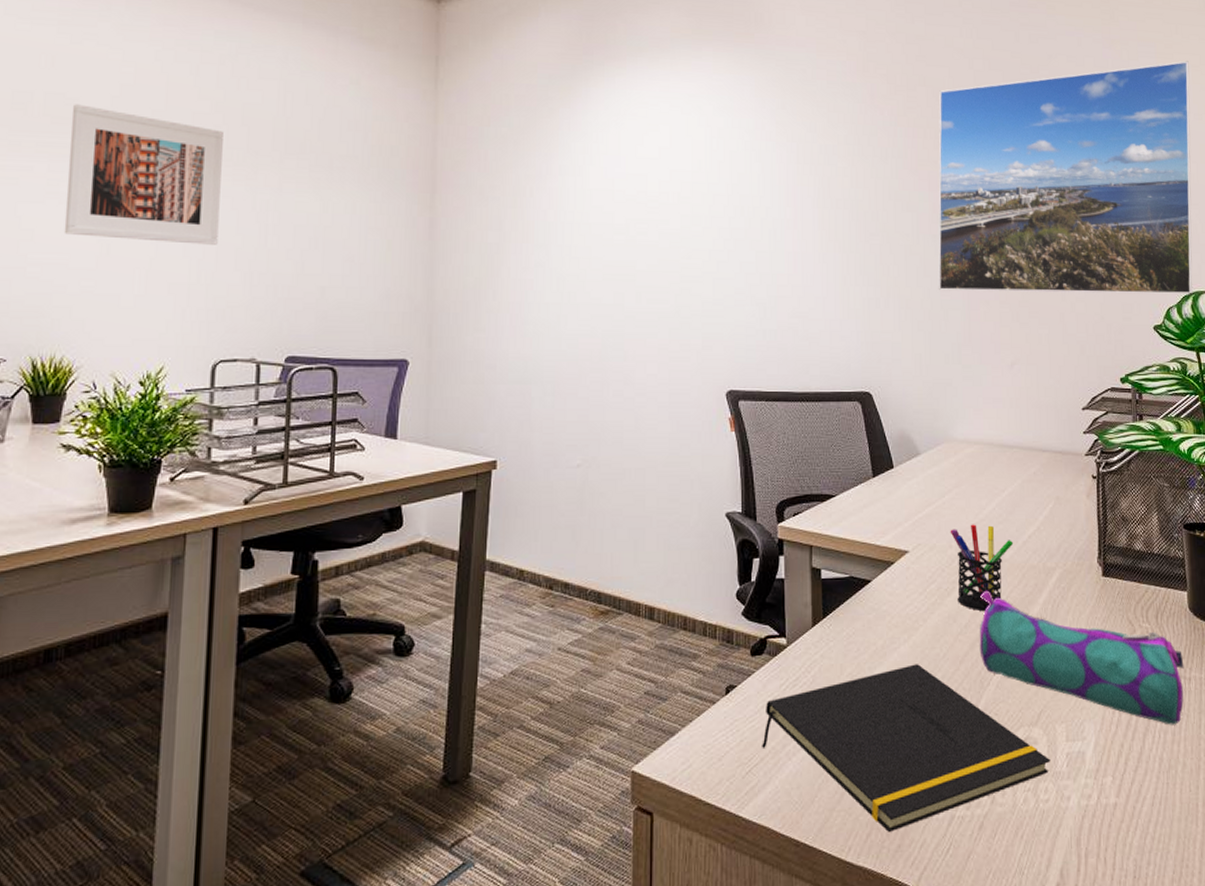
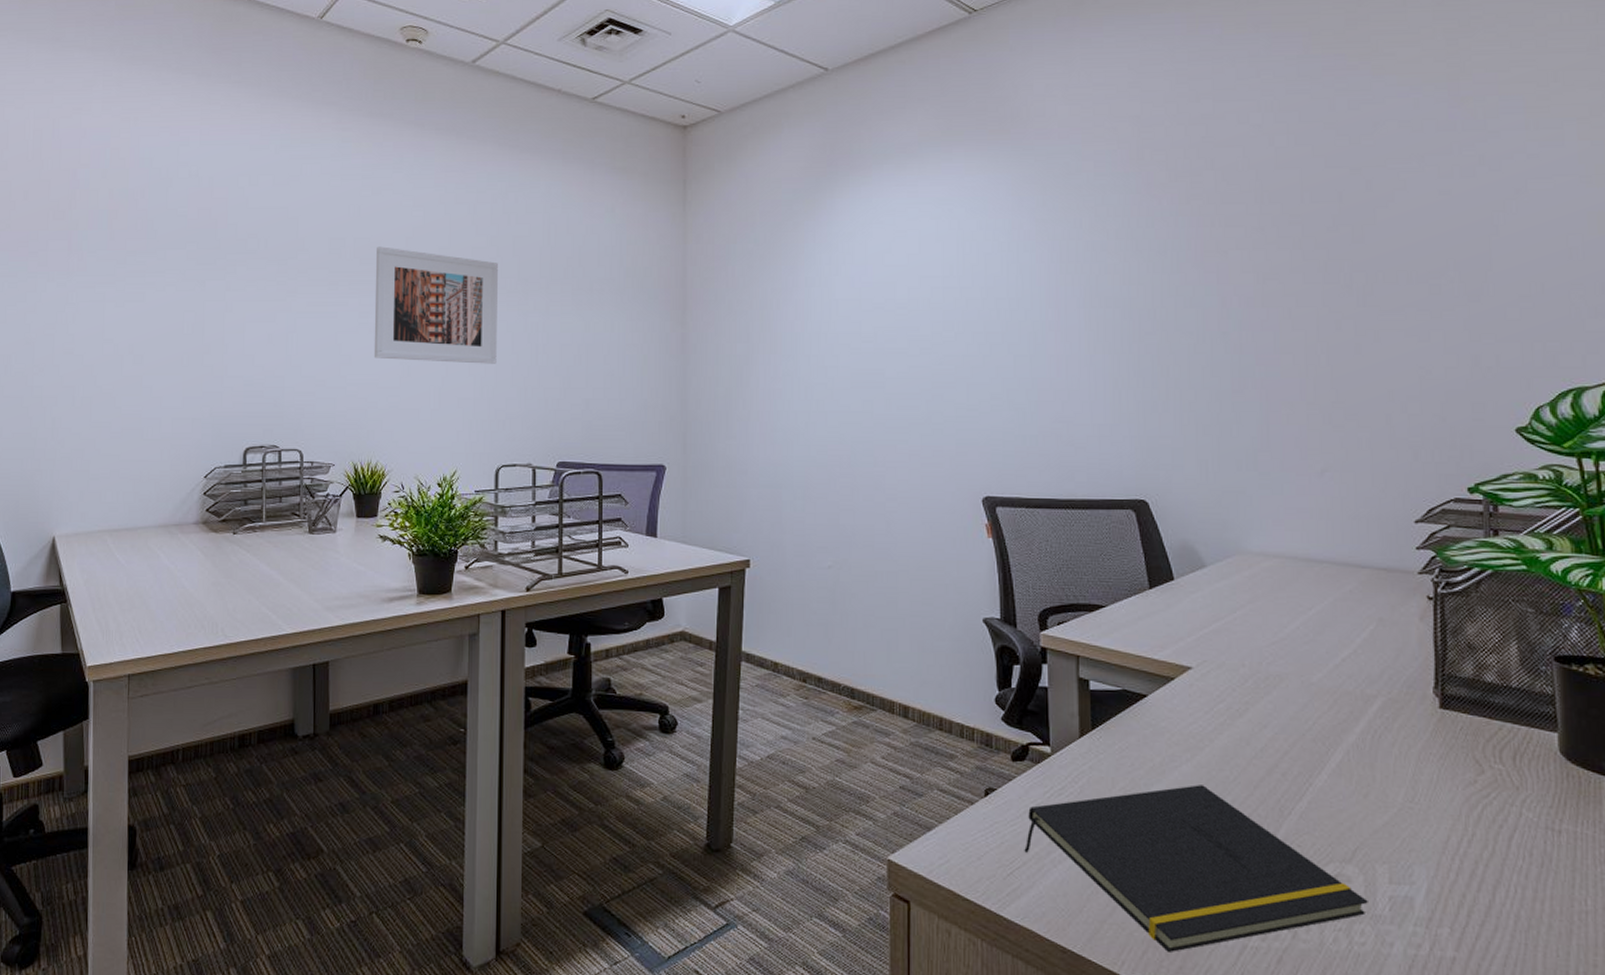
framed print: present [938,60,1193,295] -> none [1228,113,1574,392]
pen holder: present [950,524,1014,612] -> none [1242,643,1323,737]
pencil case: present [979,590,1184,725] -> none [1278,714,1552,881]

